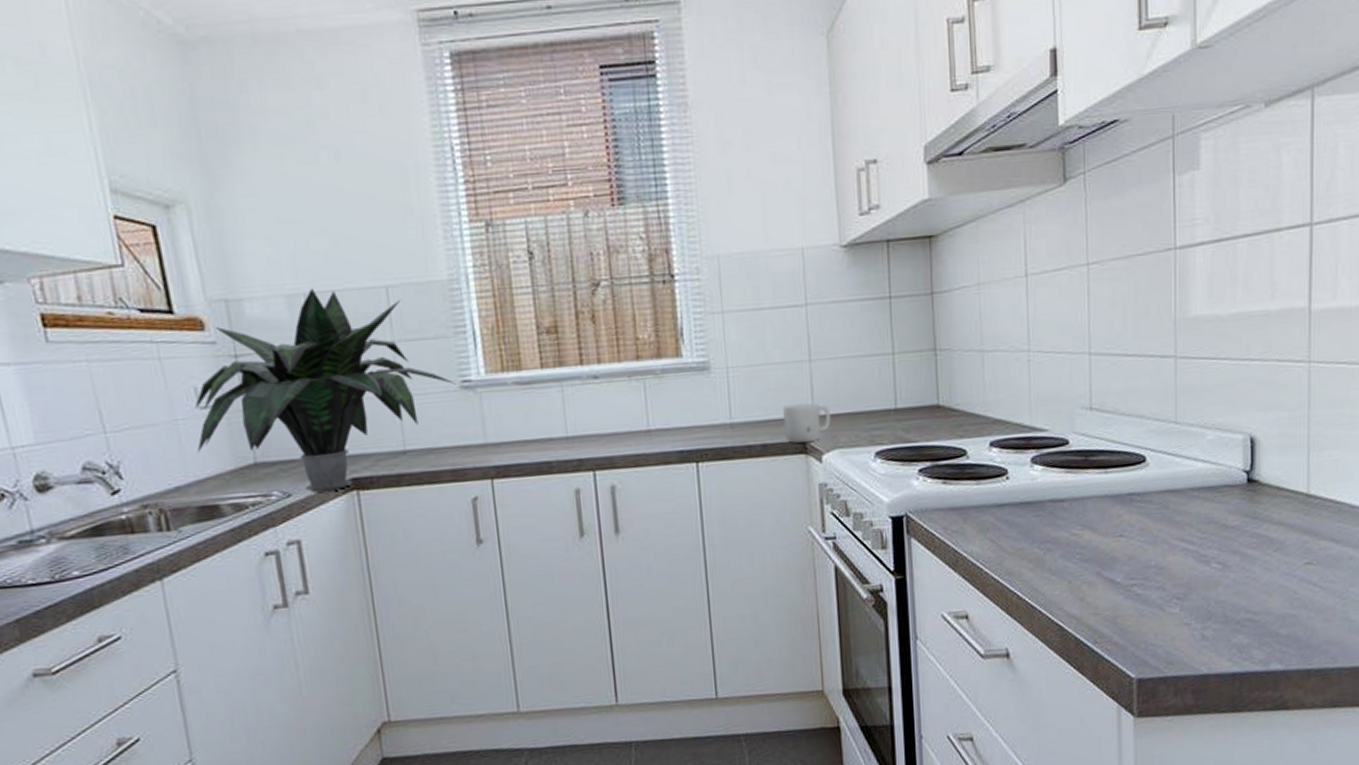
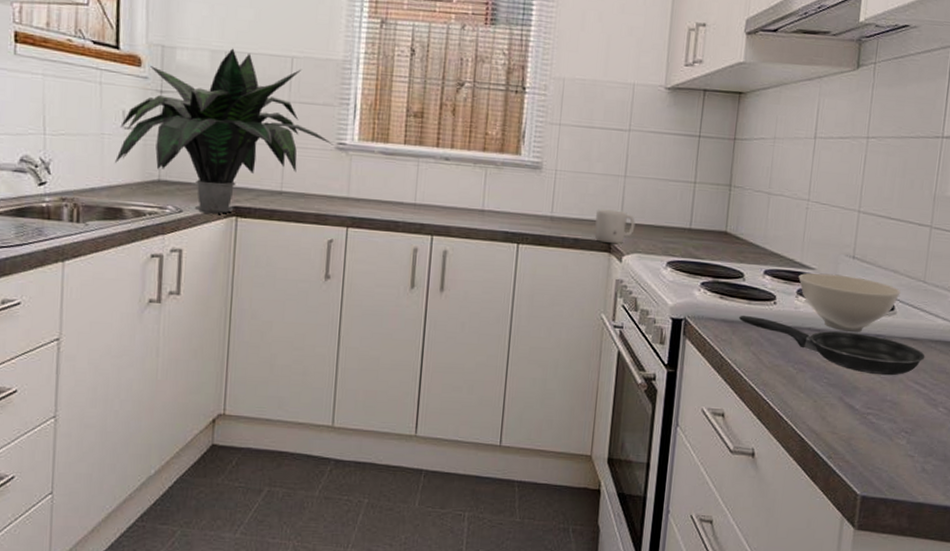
frying pan: none [967,495,1188,540] -> present [738,316,925,376]
bowl: none [1030,431,1151,497] -> present [798,272,901,333]

